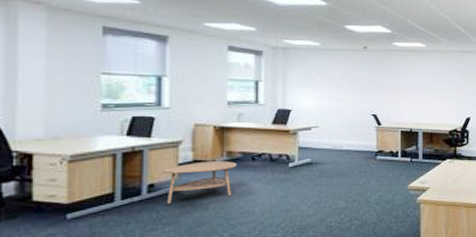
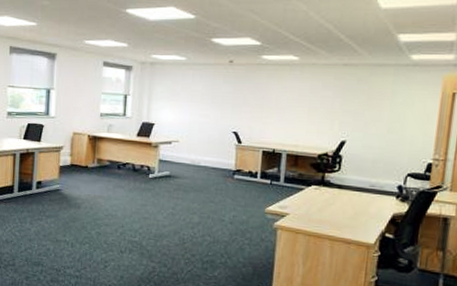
coffee table: present [162,161,237,205] -> none [47,166,105,200]

